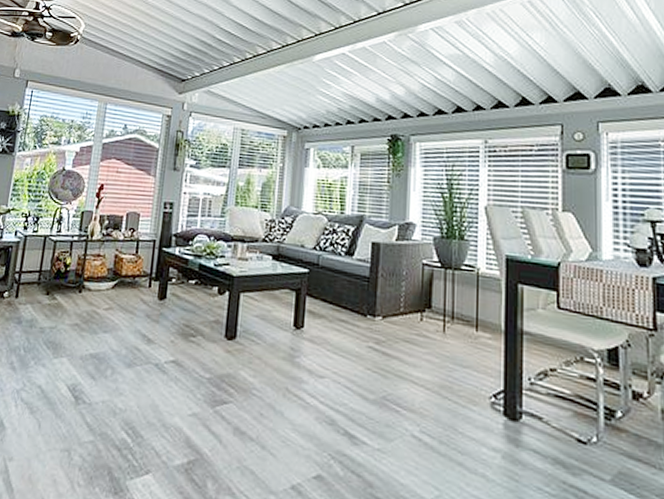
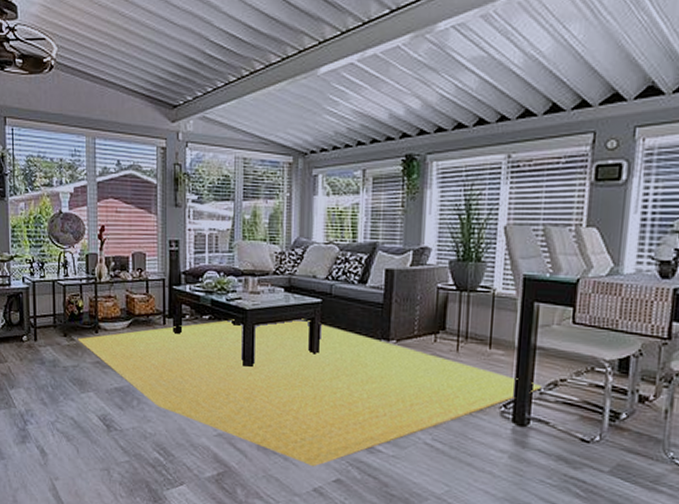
rug: none [59,285,532,459] -> present [77,318,542,467]

